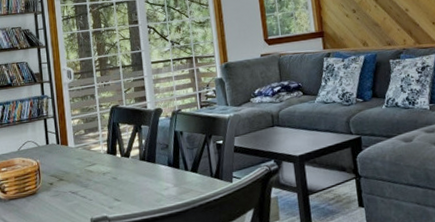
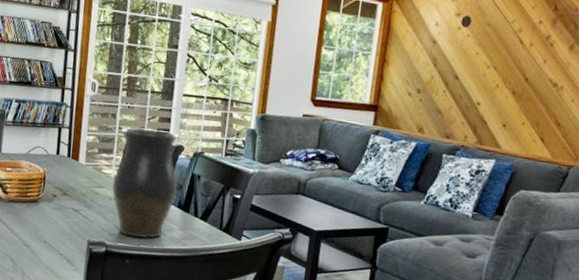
vase: none [101,98,164,205] -> present [111,127,179,239]

